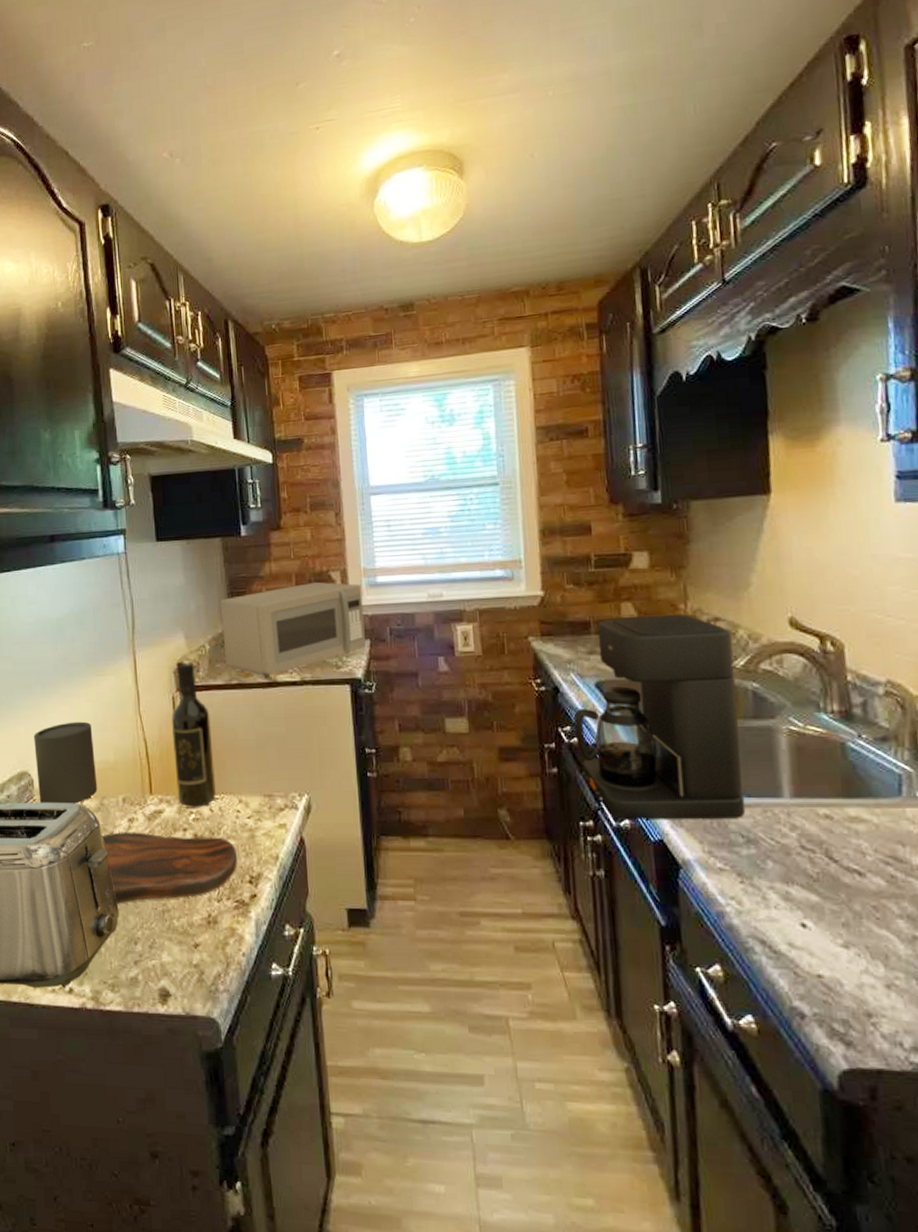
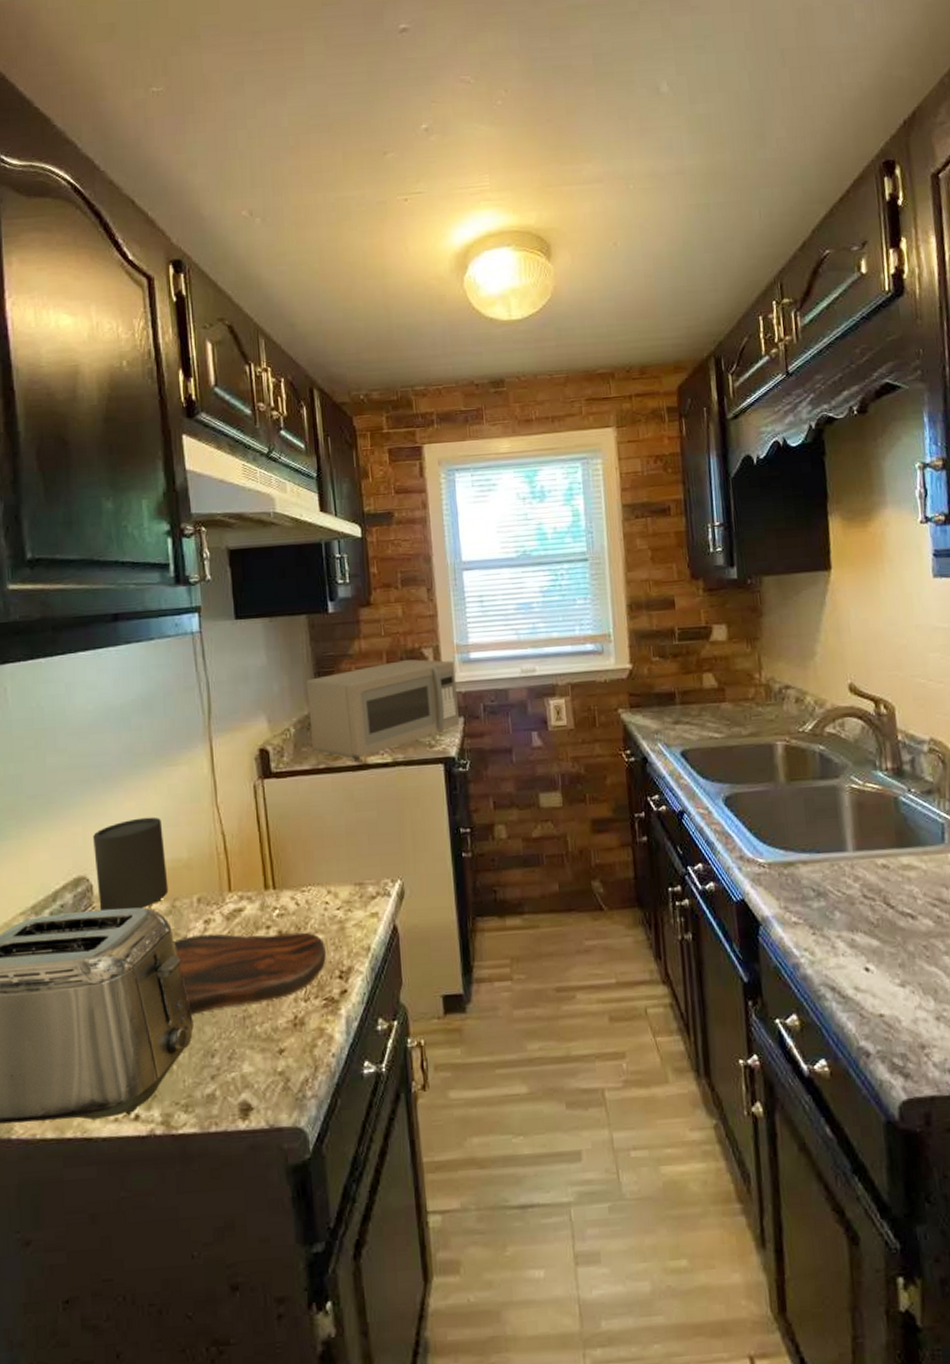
wine bottle: present [171,662,216,808] -> none [252,747,302,904]
coffee maker: present [573,614,746,819] -> none [661,683,816,882]

